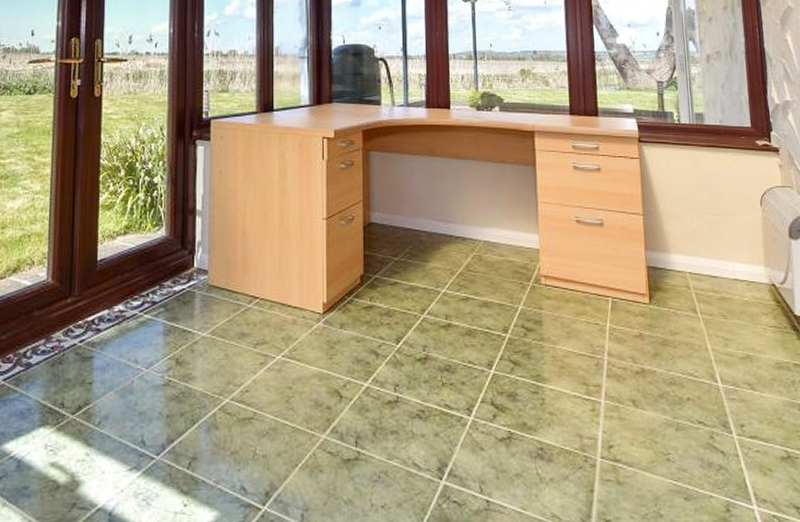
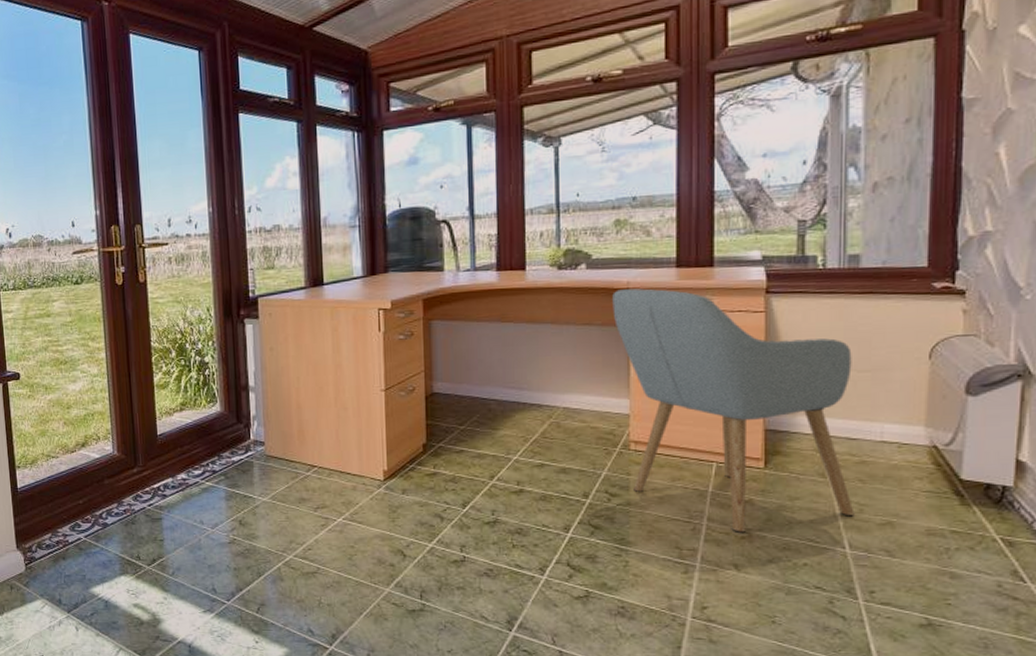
chair: none [521,132,722,367] -> present [612,288,855,532]

